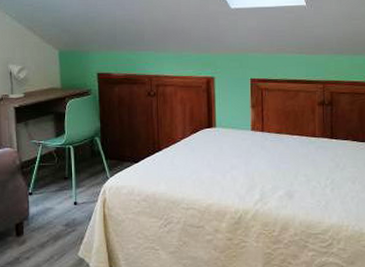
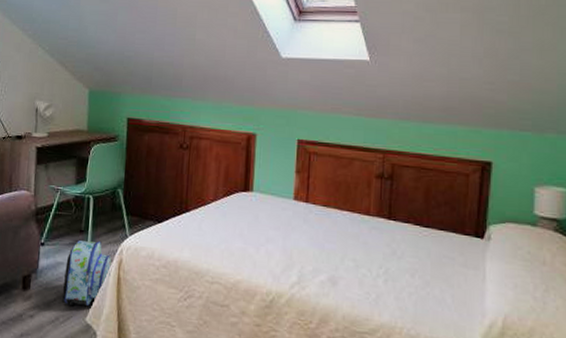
backpack: none [54,185,96,245] -> present [62,239,112,307]

